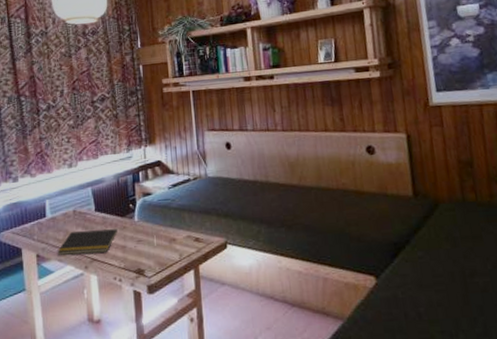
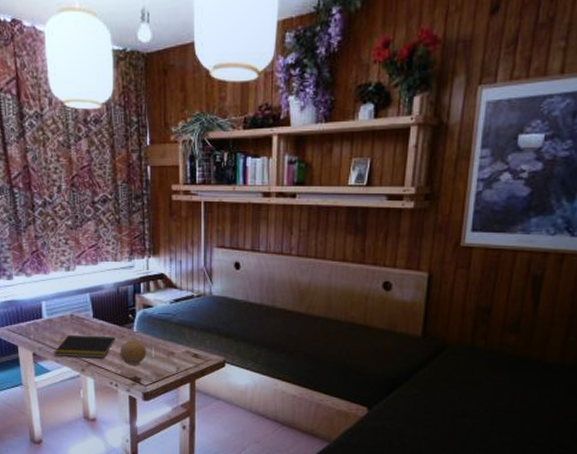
fruit: none [122,230,149,257] -> present [119,340,146,365]

